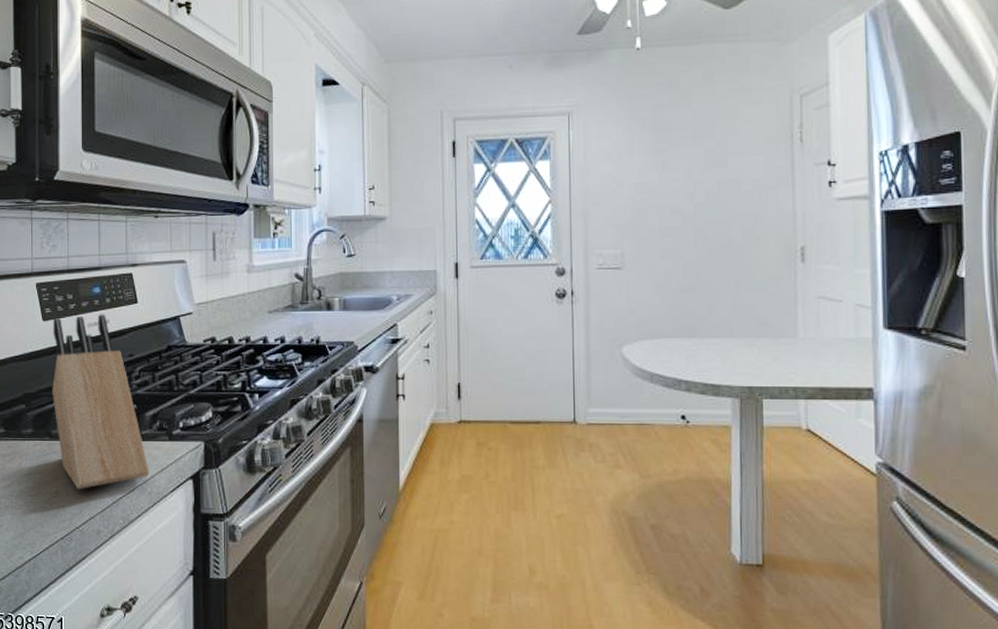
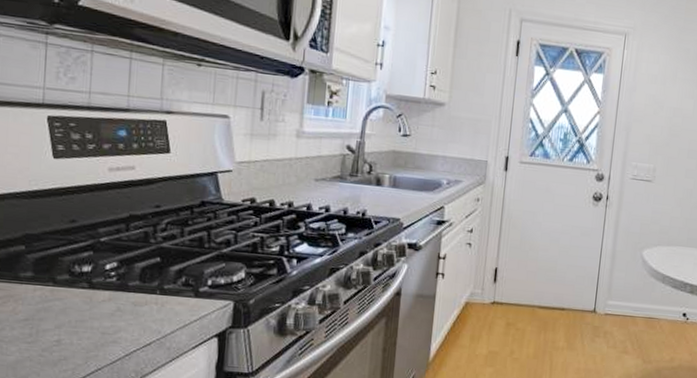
knife block: present [52,314,149,489] -> none [60,157,170,340]

